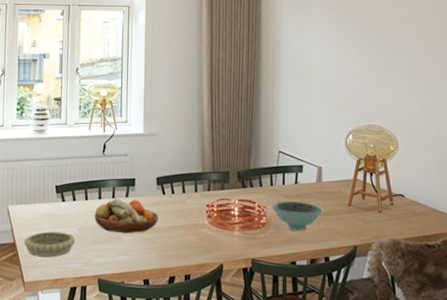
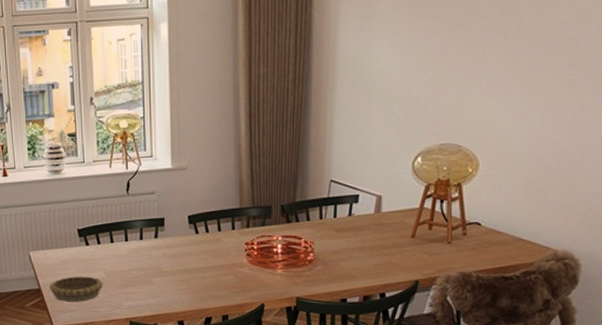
fruit bowl: present [94,199,158,234] -> none [122,240,192,276]
bowl: present [271,200,324,231] -> none [319,234,381,267]

